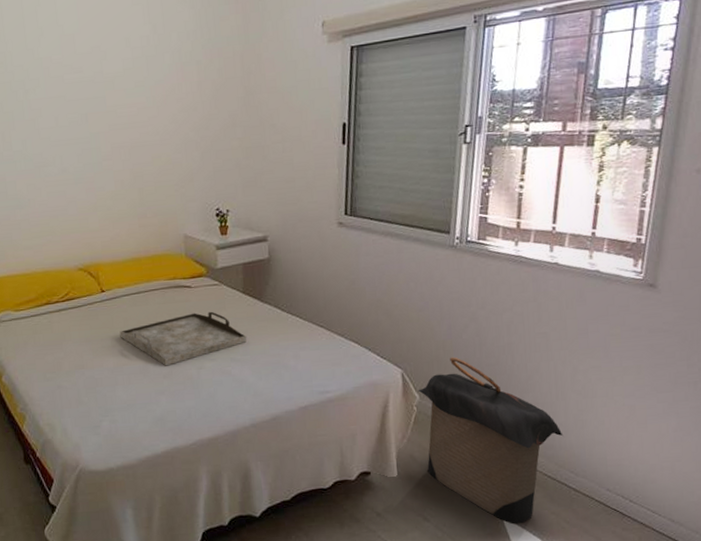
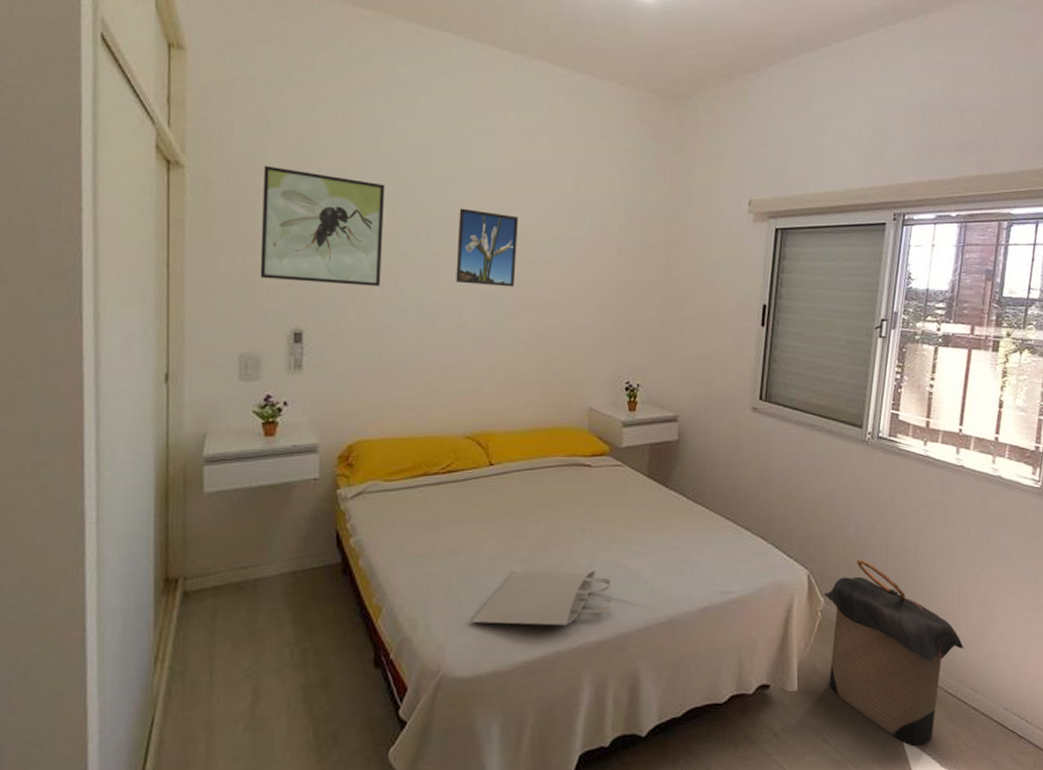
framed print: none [50,63,107,133] -> present [456,208,519,287]
tote bag: none [100,377,222,426] -> present [471,568,613,626]
serving tray: present [119,311,247,366] -> none [506,495,648,555]

